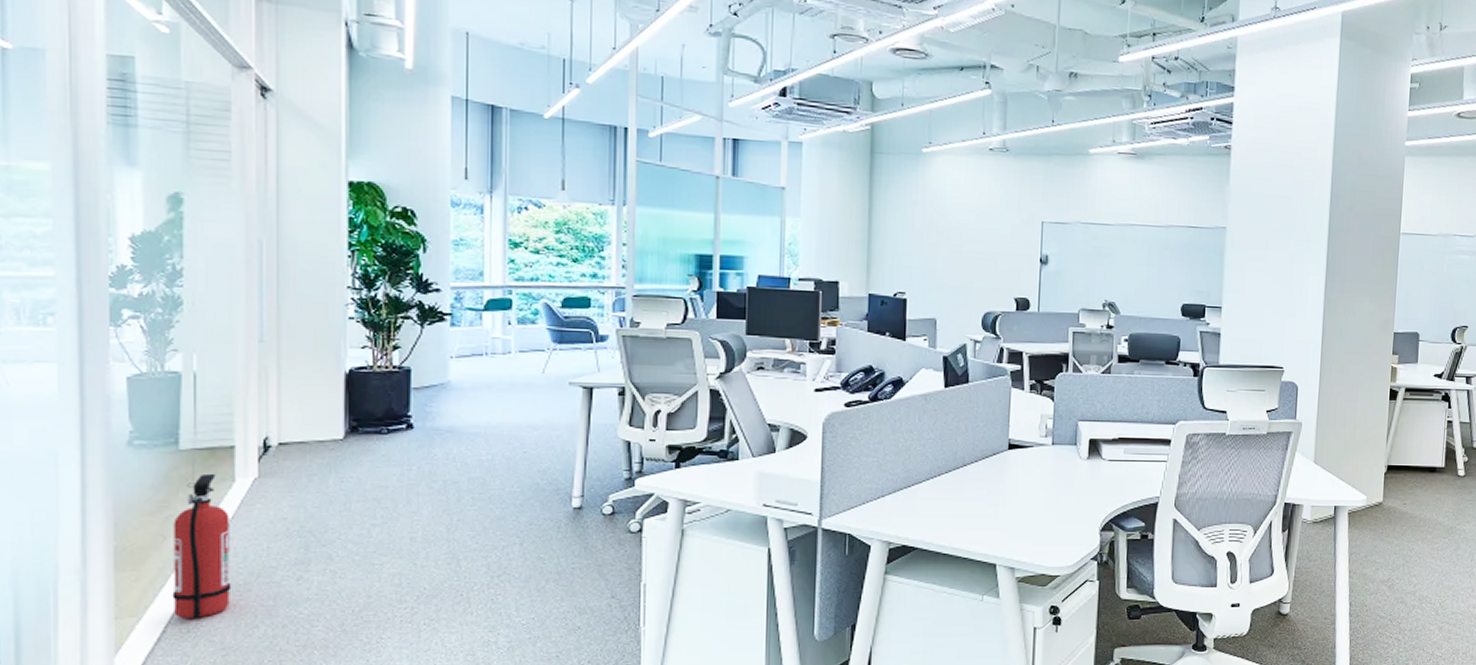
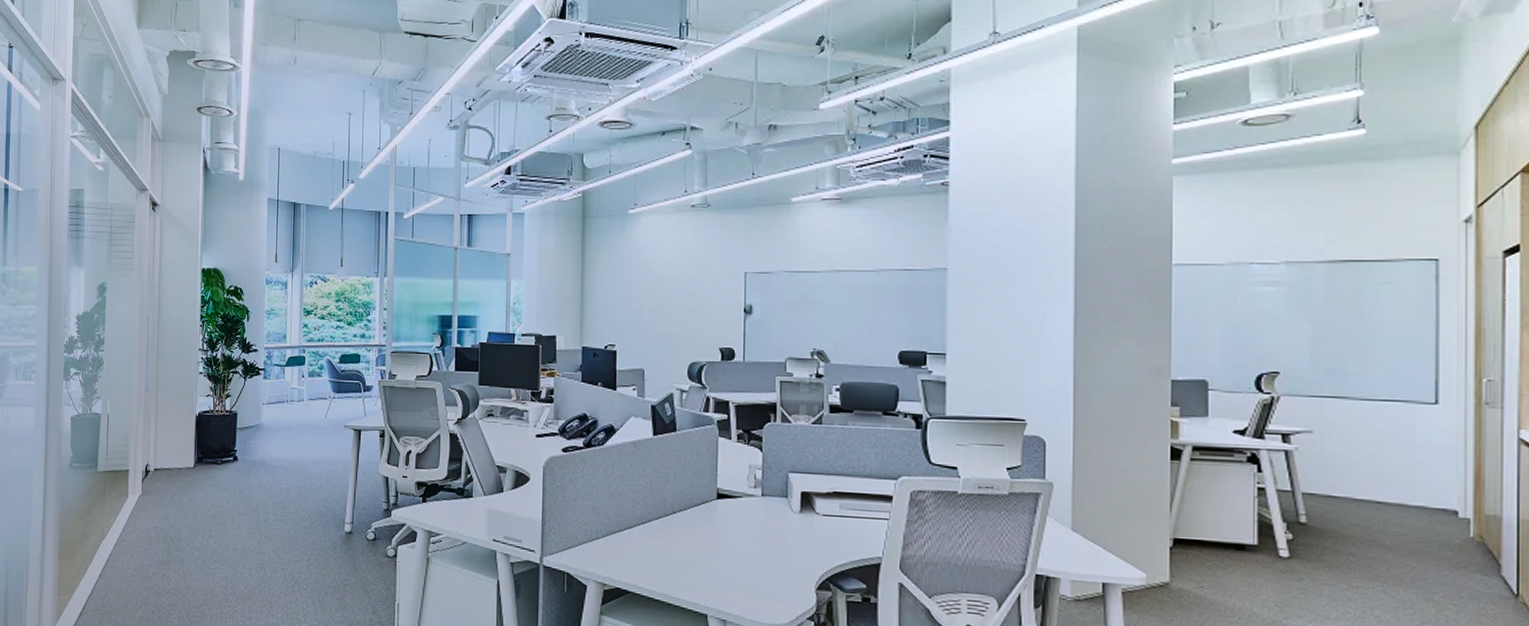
fire extinguisher: present [172,473,232,618] -> none [89,490,124,600]

